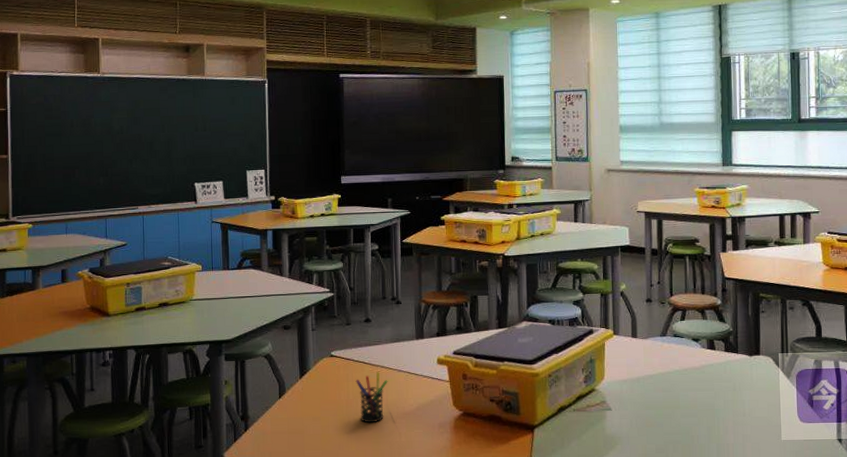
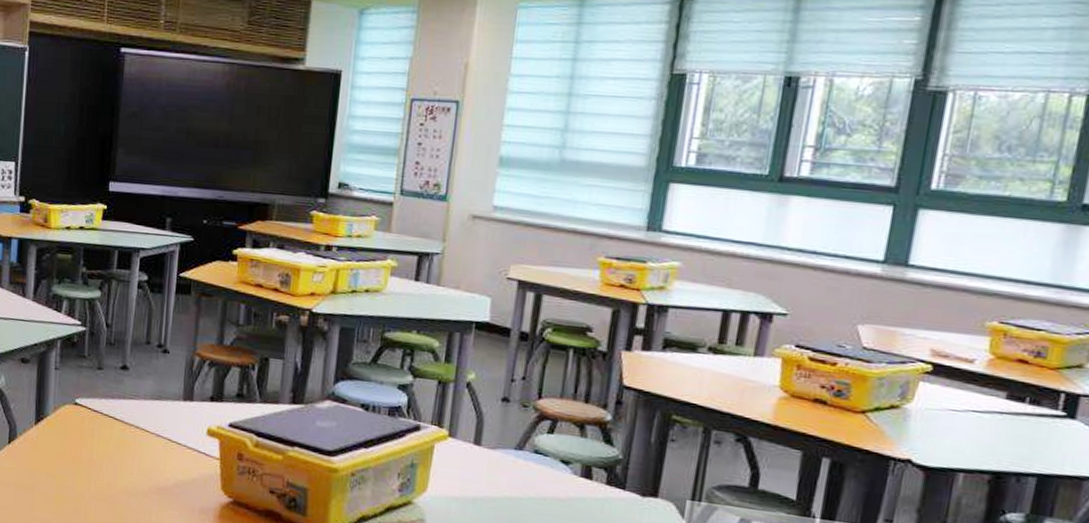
pen holder: present [355,372,388,423] -> none [102,432,142,493]

